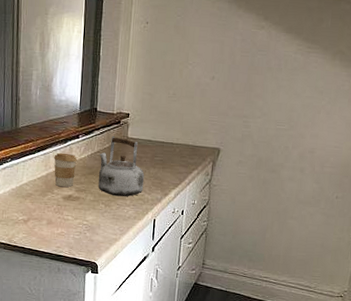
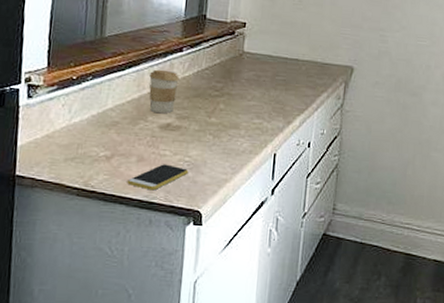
smartphone: none [40,226,87,246] -> present [127,164,189,191]
kettle: present [98,136,145,197] -> none [205,49,264,126]

